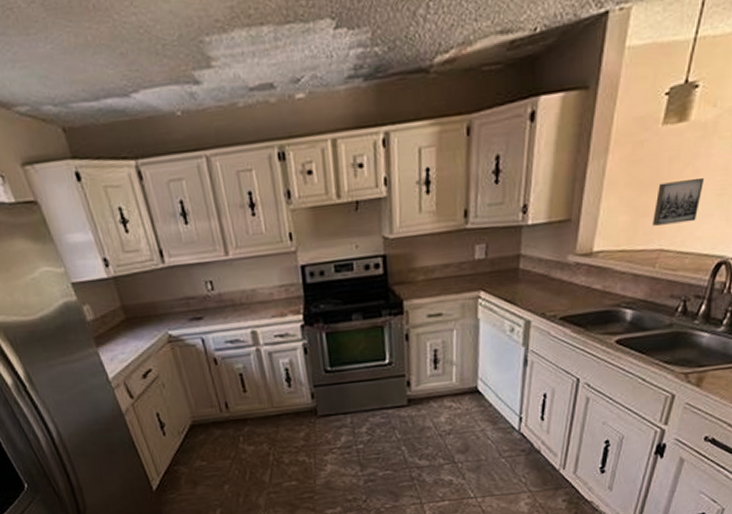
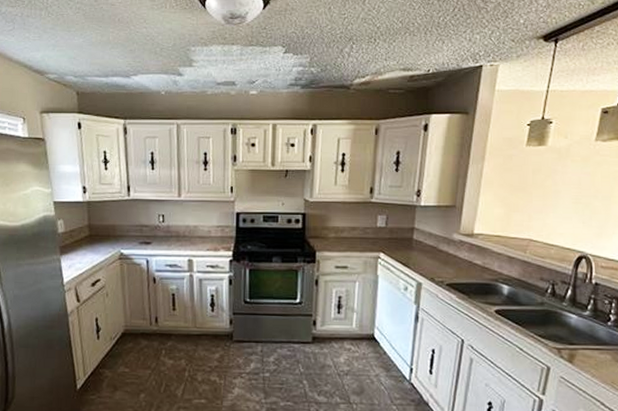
wall art: present [652,178,704,226] -> none [522,188,562,221]

